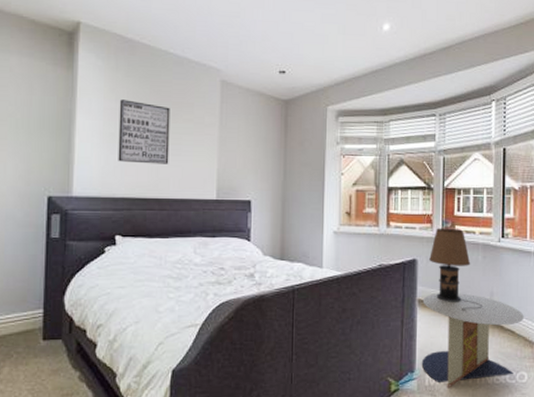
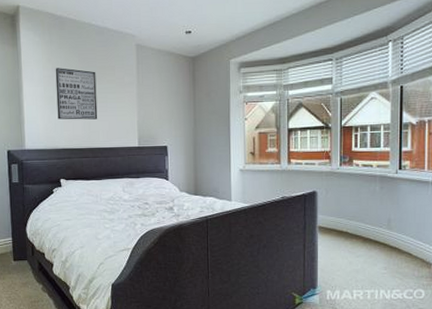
side table: present [421,293,524,388] -> none [323,220,421,303]
table lamp: present [429,228,482,312] -> none [328,162,380,237]

